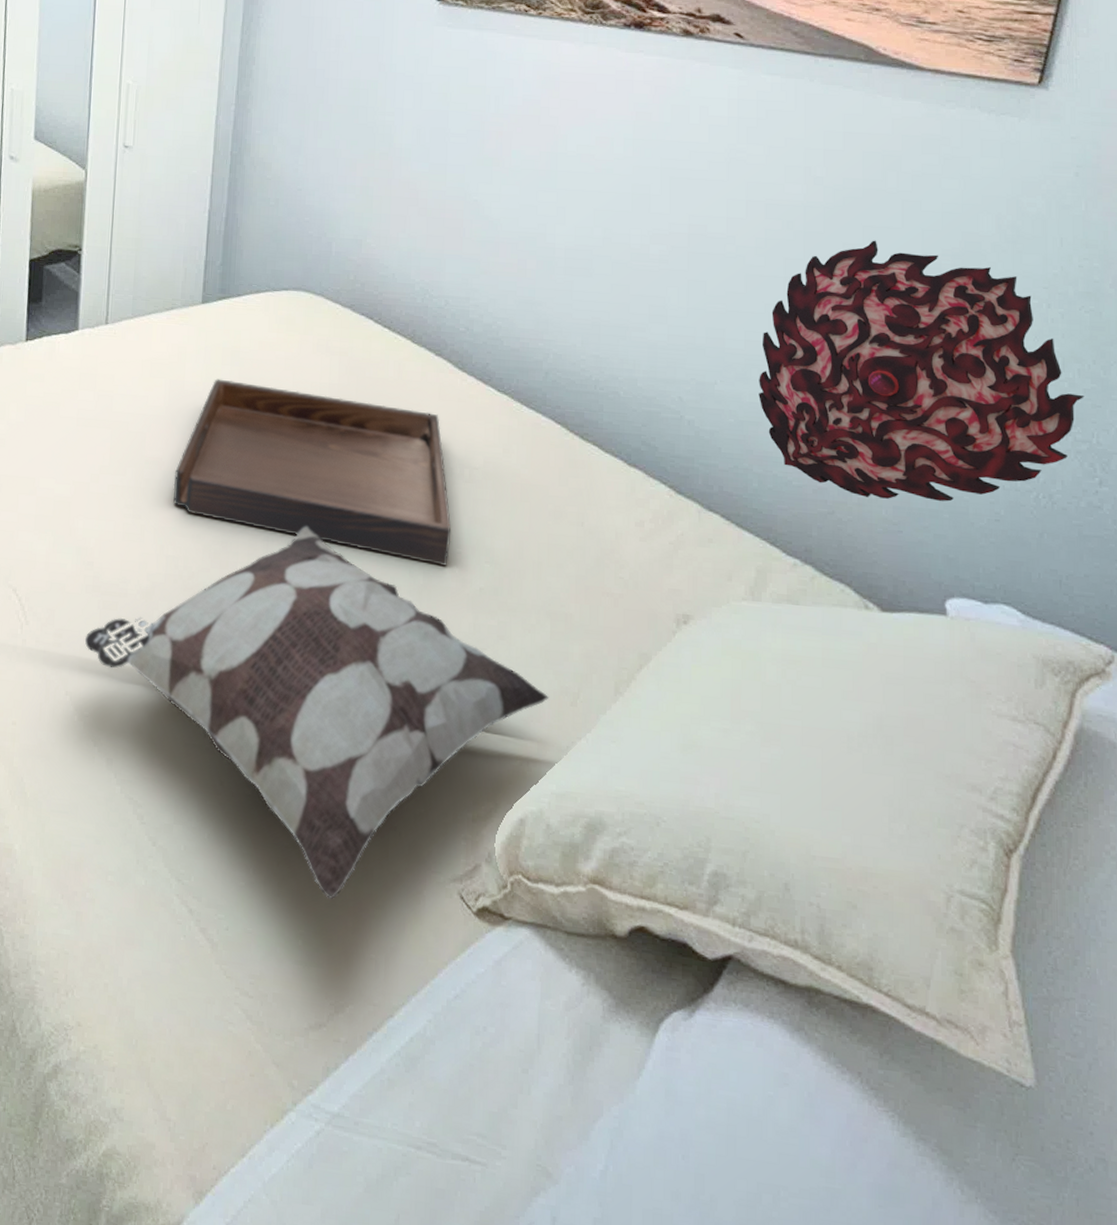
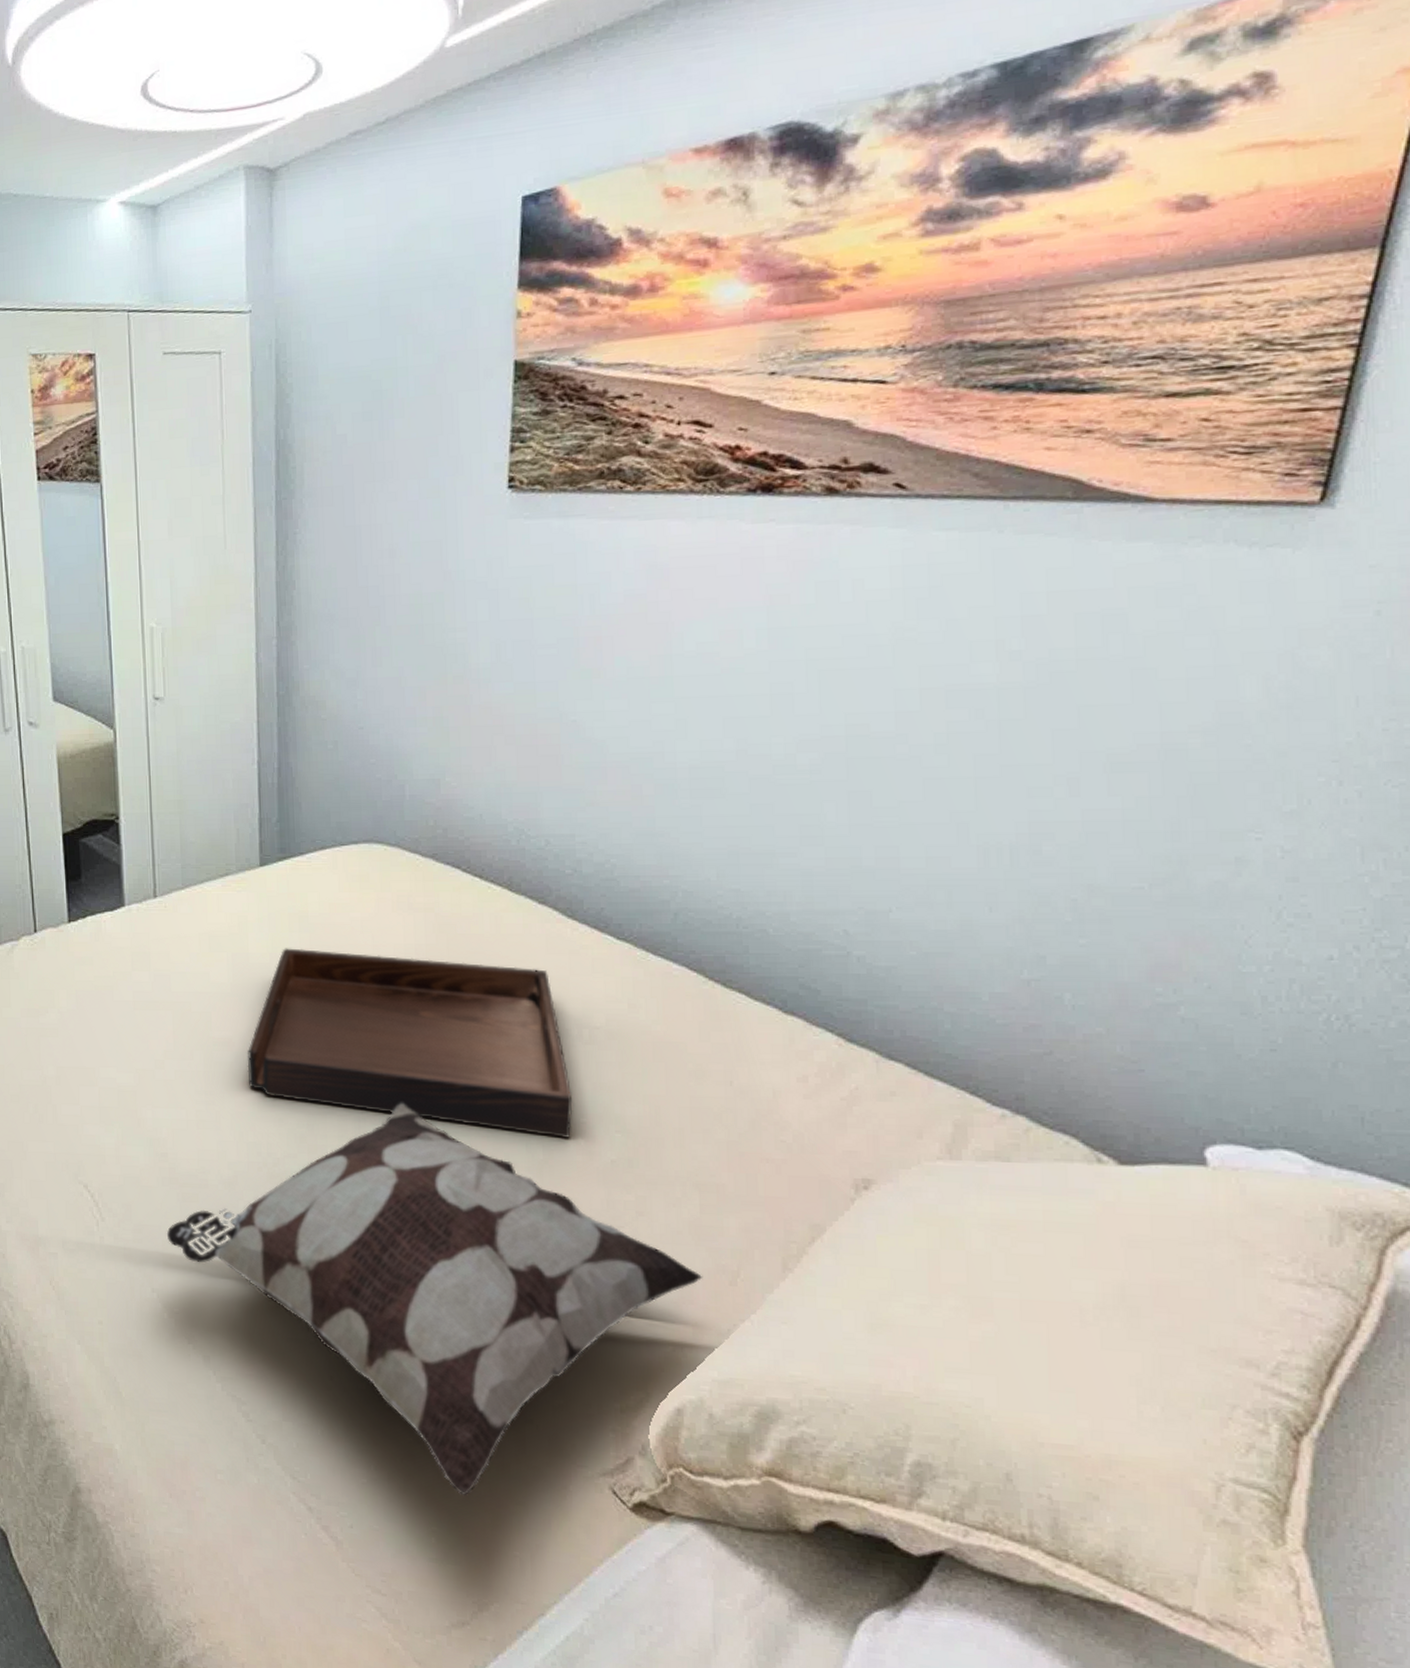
wall ornament: present [759,240,1084,502] -> none [946,722,1393,1033]

